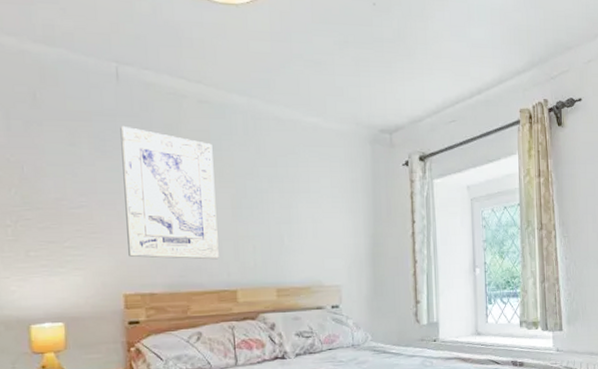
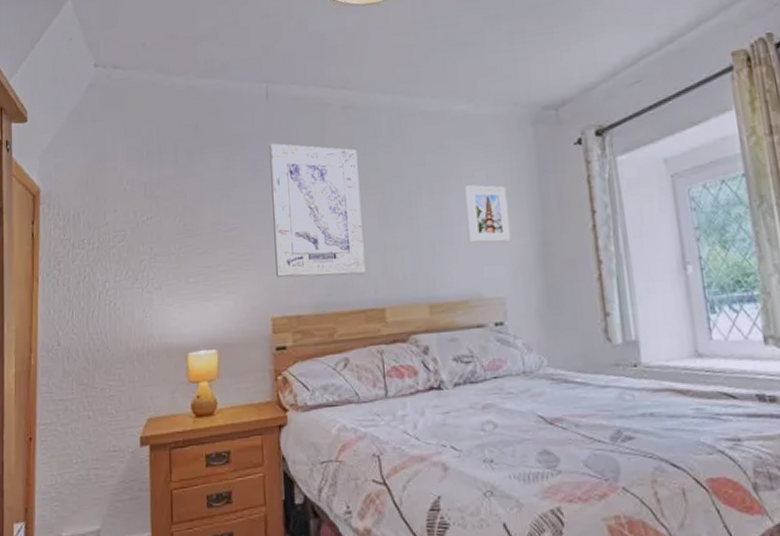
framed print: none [311,189,348,241] -> present [465,185,511,243]

